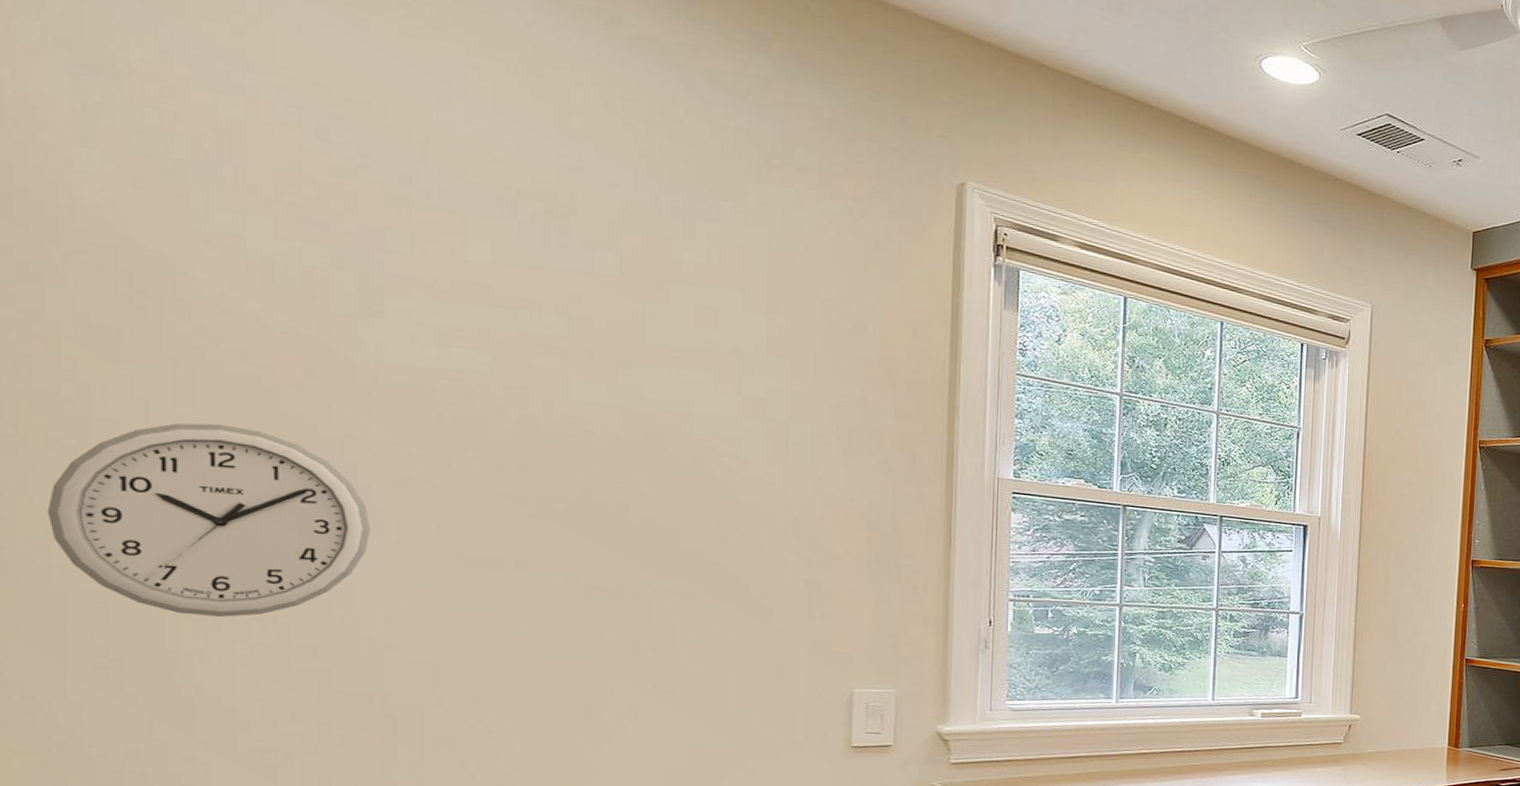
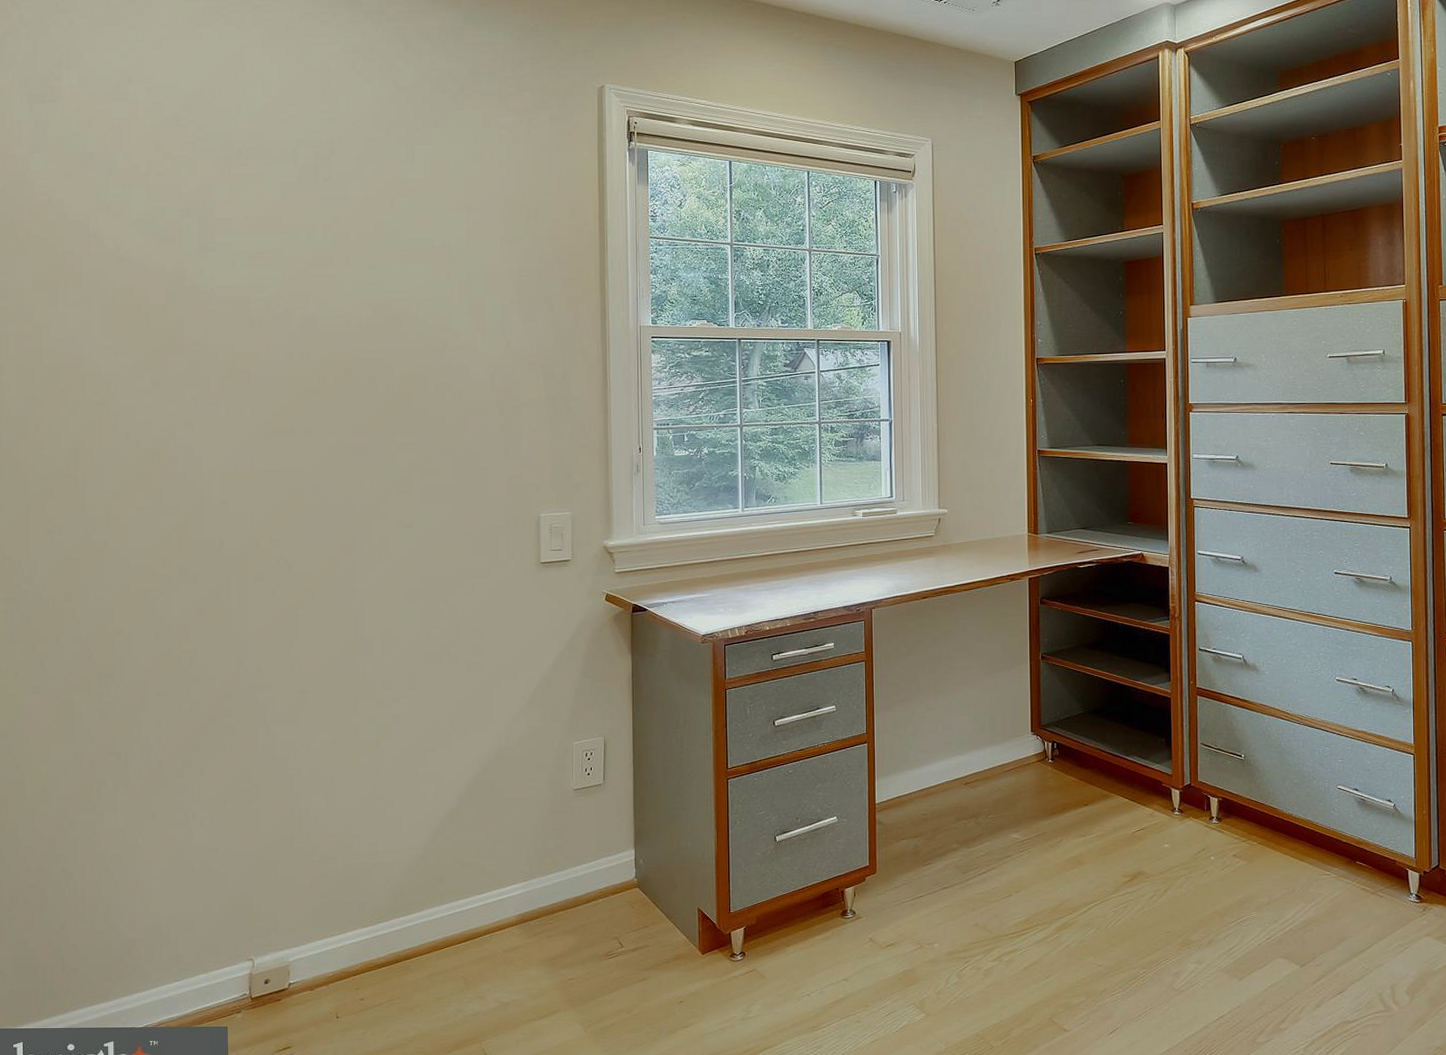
wall clock: present [47,423,371,617] -> none [17,343,210,489]

